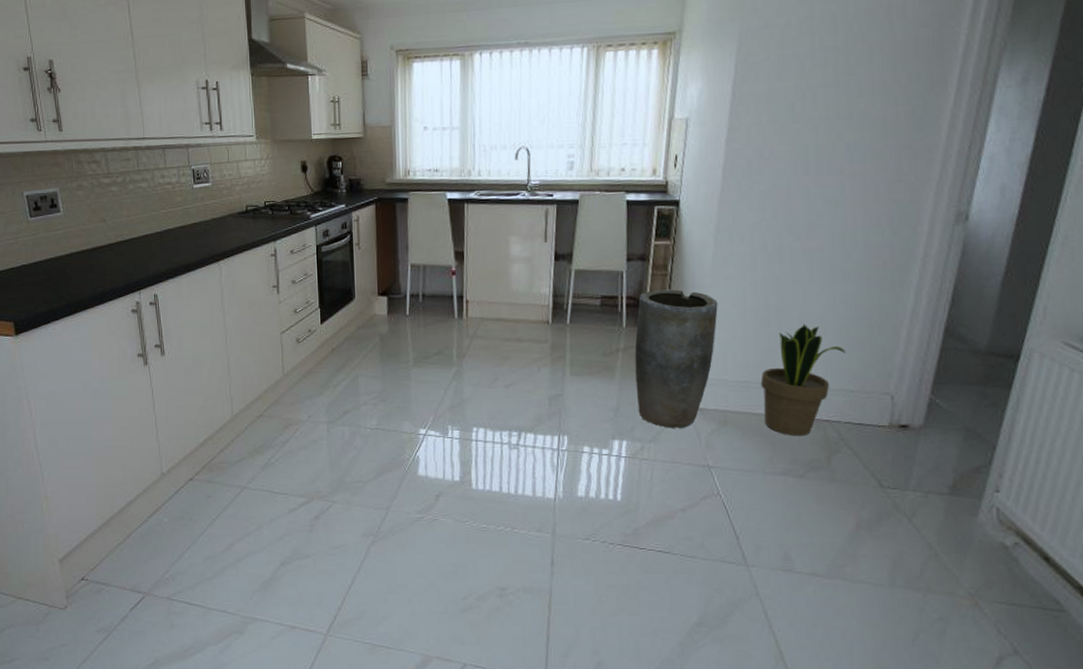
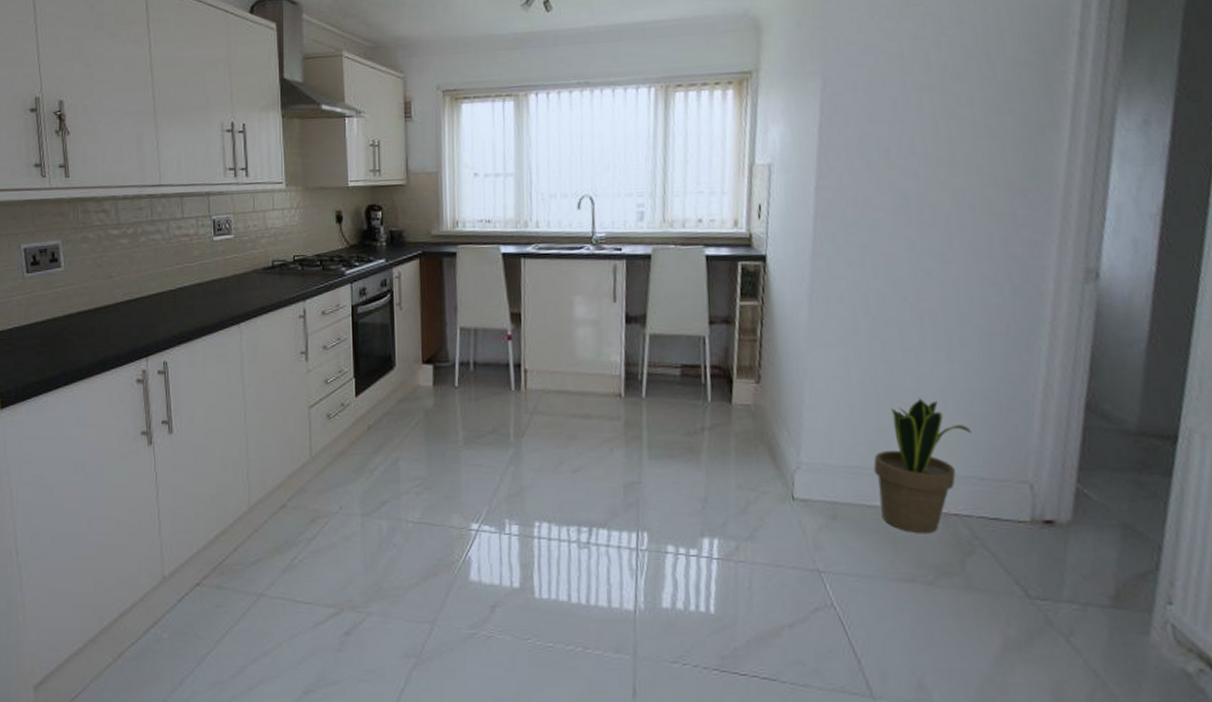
vase: present [634,289,718,428] -> none [723,357,818,523]

